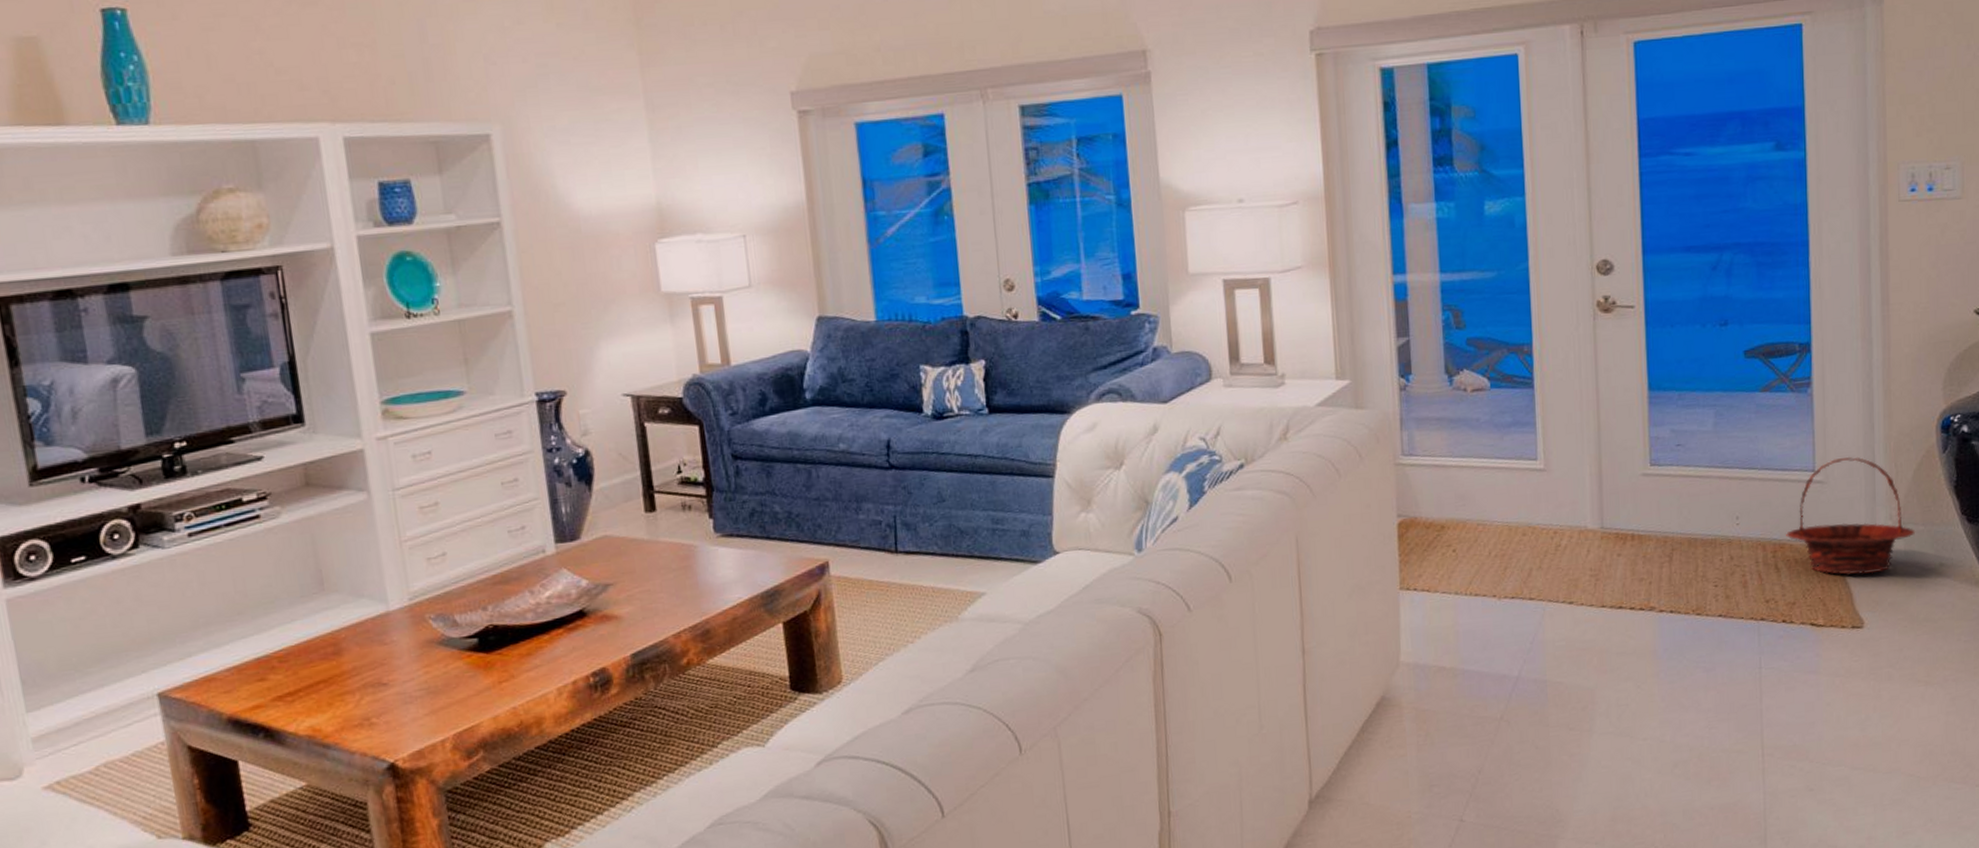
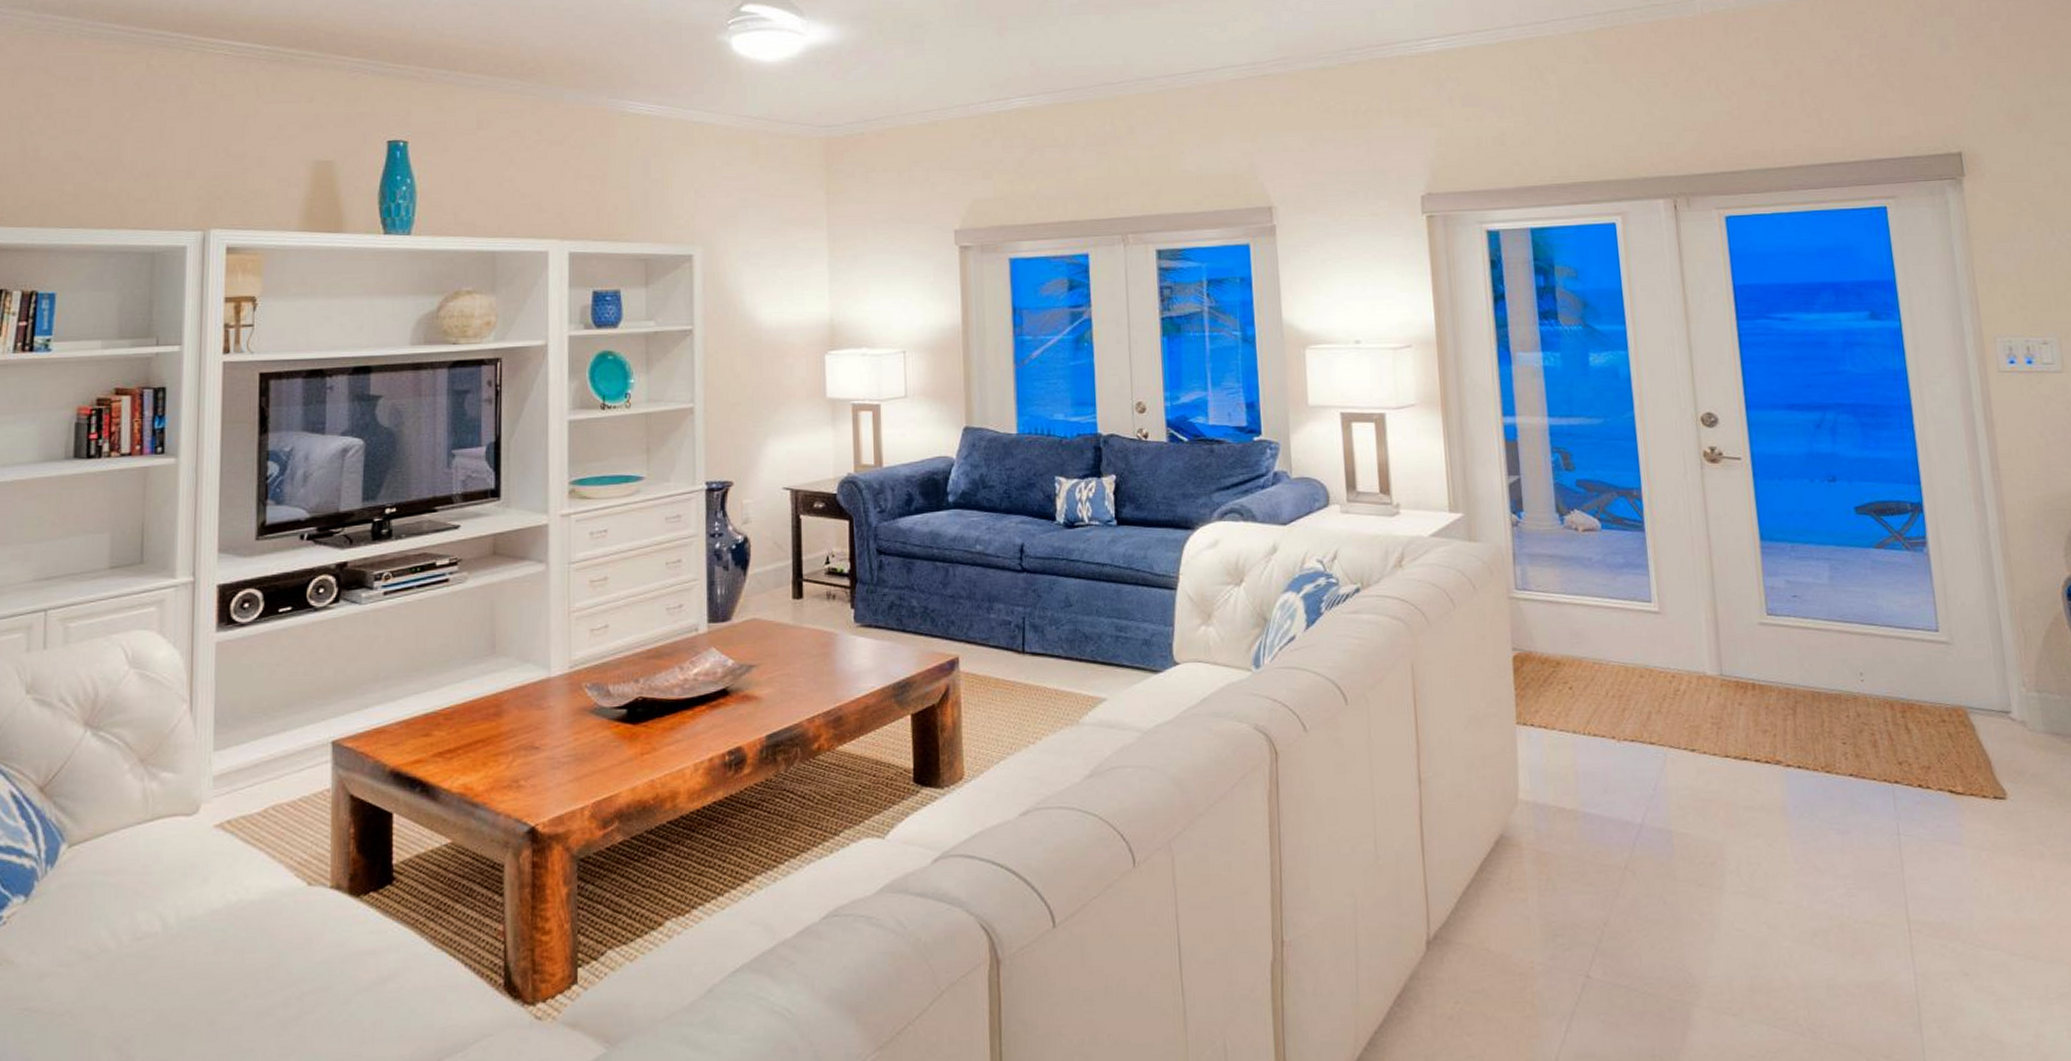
basket: present [1785,456,1916,575] -> none [1913,618,2053,742]

